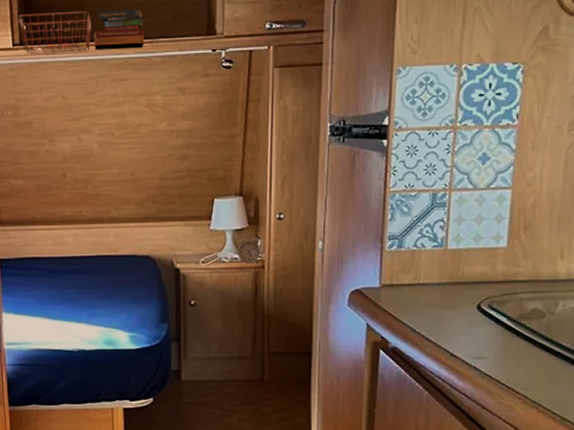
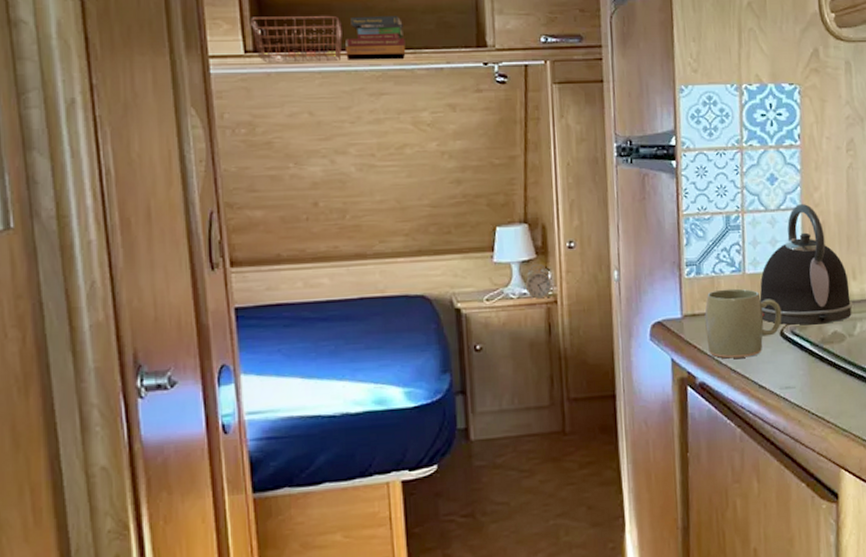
mug: none [402,262,481,327] -> present [704,288,782,359]
kettle: none [459,184,556,301] -> present [759,204,852,325]

